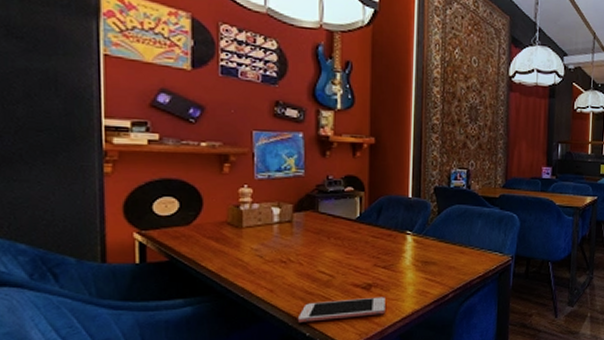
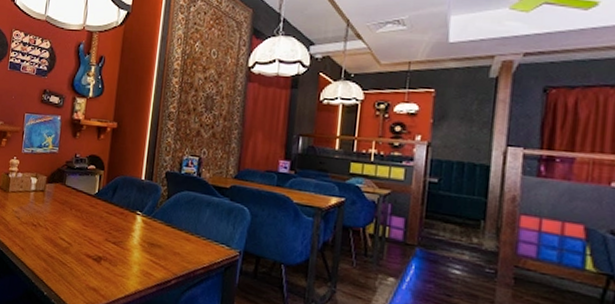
cell phone: present [297,297,385,322] -> none [39,265,113,289]

